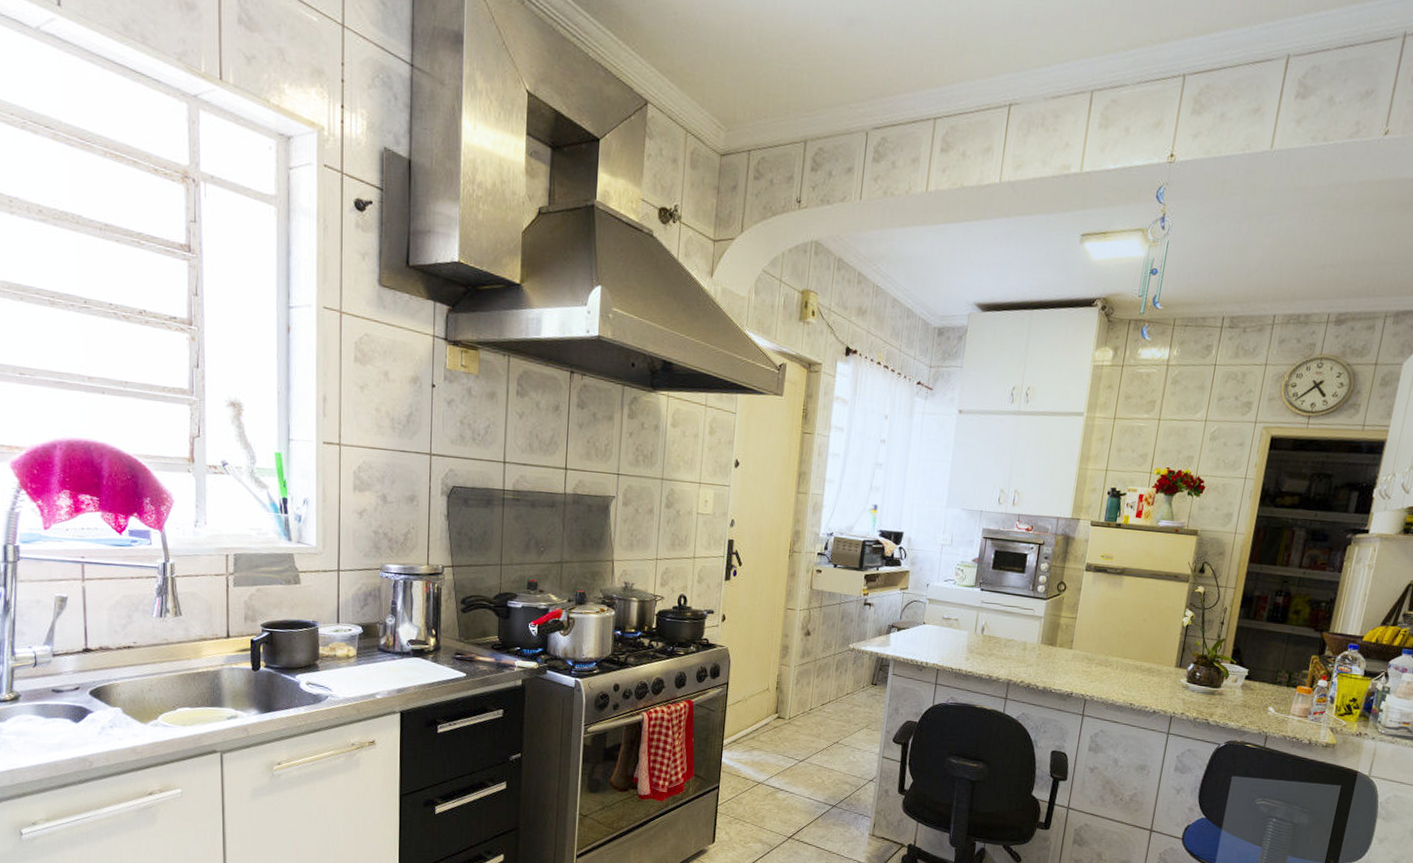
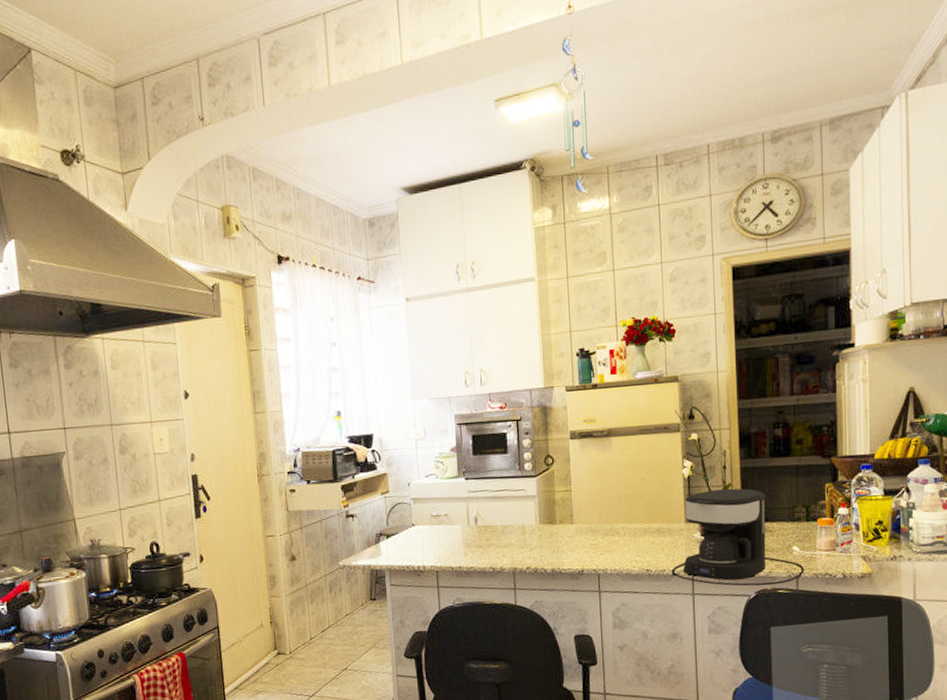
coffee maker: none [1153,641,1275,739] -> present [672,488,804,586]

